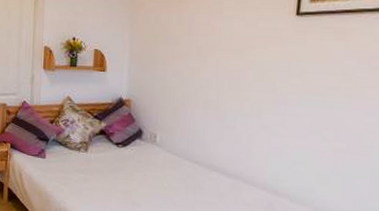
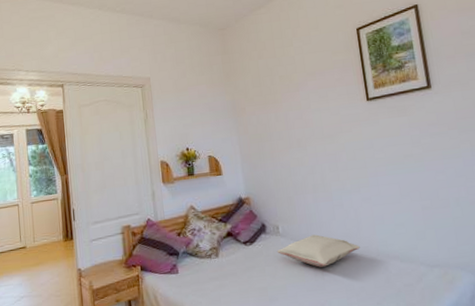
pillow: none [149,151,245,187] -> present [276,234,360,267]

